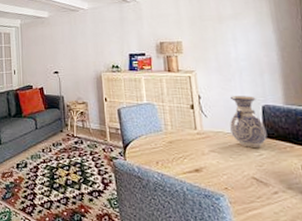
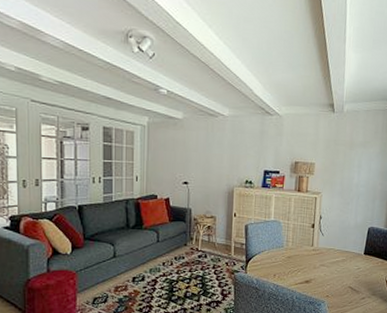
vase: present [229,96,267,149] -> none [340,218,367,264]

